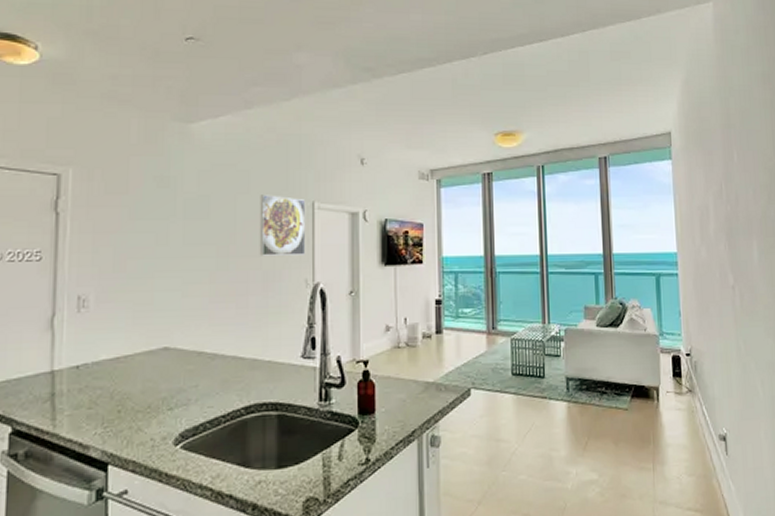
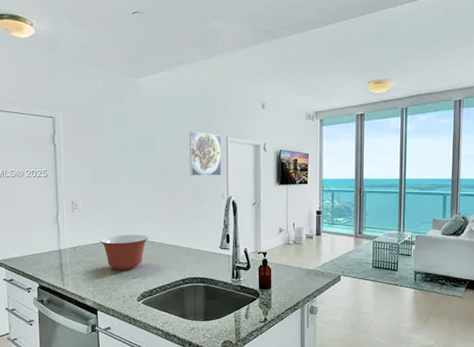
mixing bowl: none [119,342,196,398] -> present [100,235,149,270]

